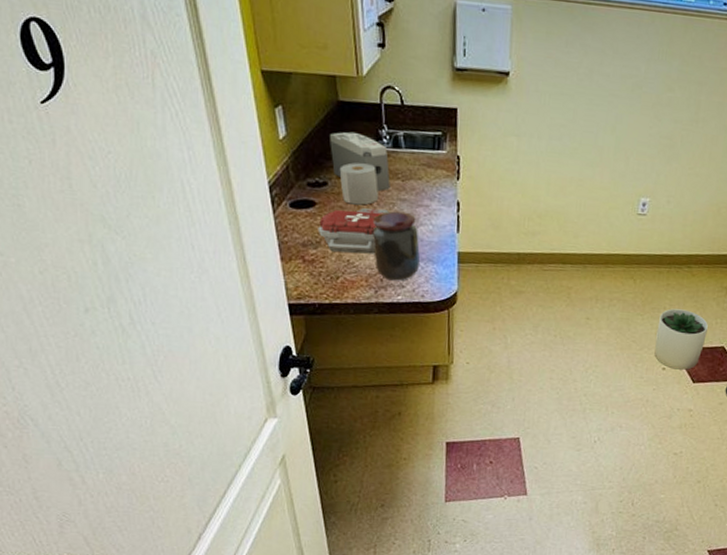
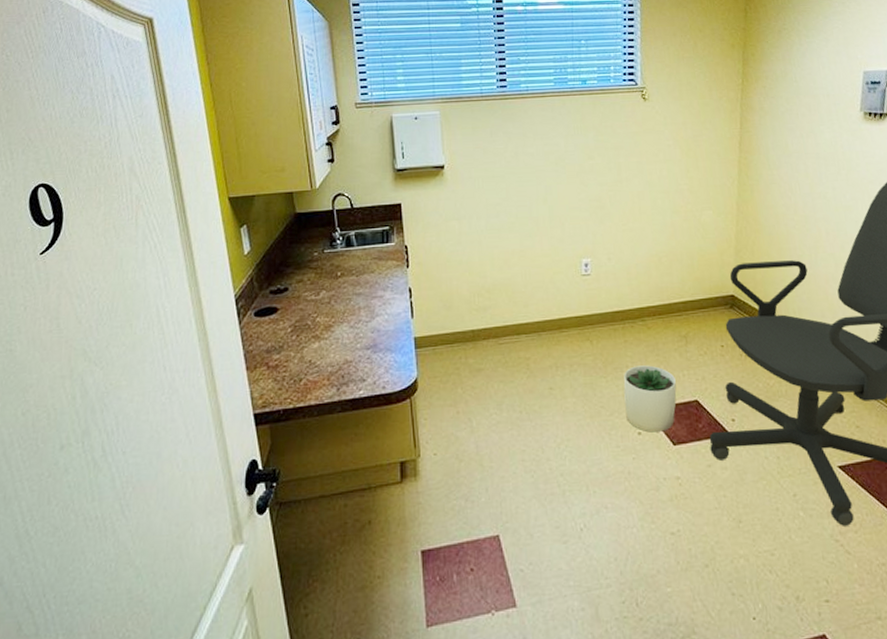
first aid kit: present [318,208,389,254] -> none [280,305,346,355]
battery: present [330,131,390,191] -> none [289,238,346,289]
paper towel roll: present [339,163,379,205] -> none [298,265,335,306]
jar: present [372,211,421,281] -> none [331,305,379,376]

